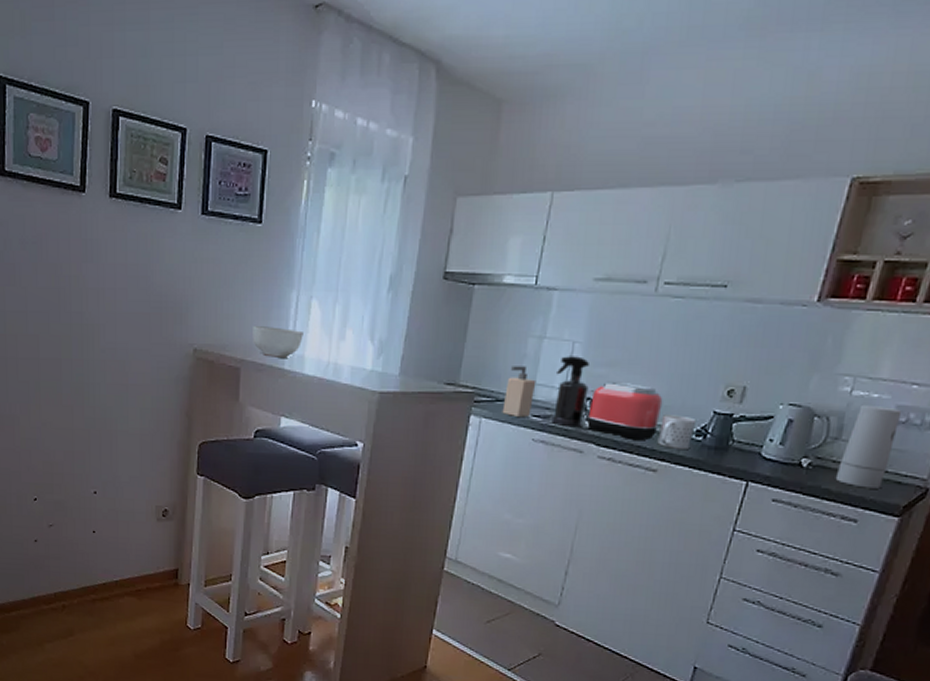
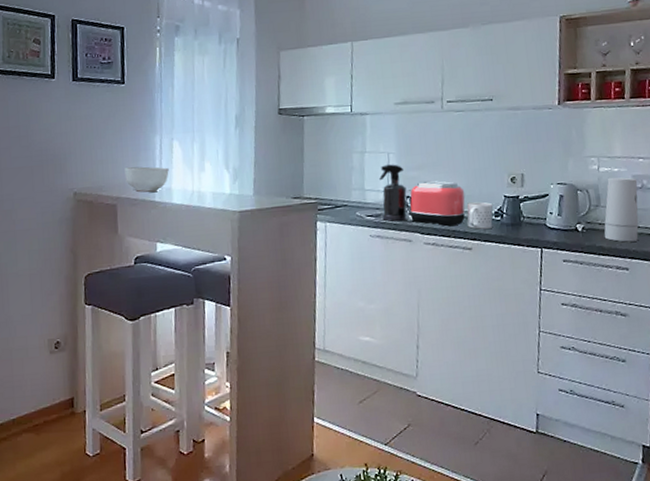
soap dispenser: present [502,366,537,417] -> none [341,176,365,219]

